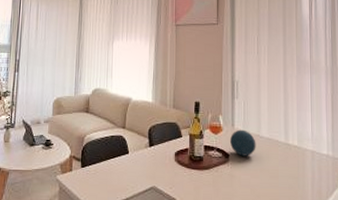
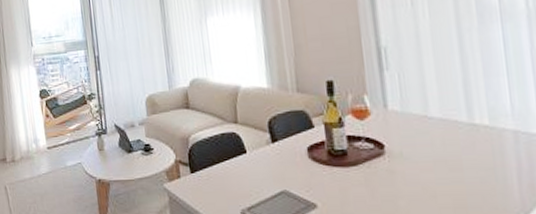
decorative orb: present [229,129,256,156] -> none [382,110,424,146]

